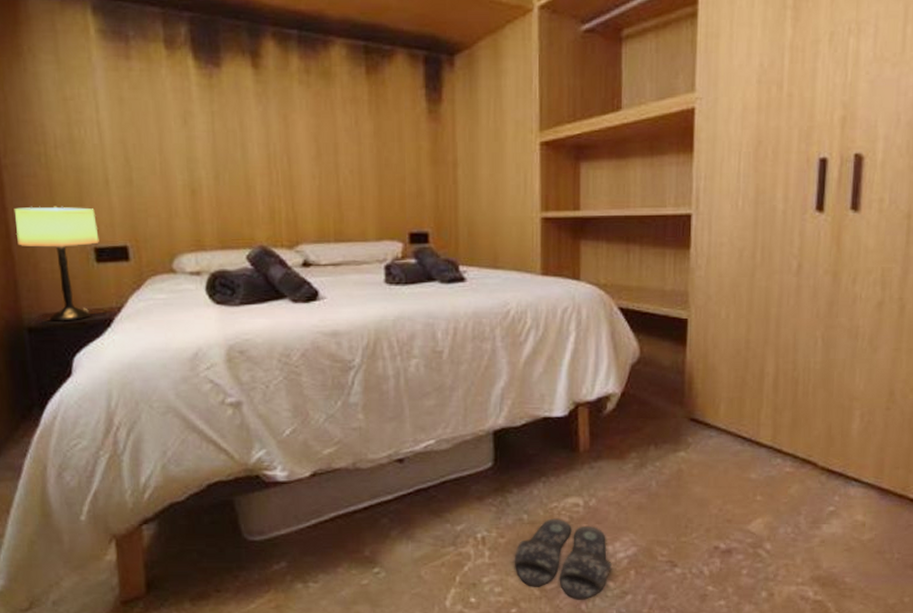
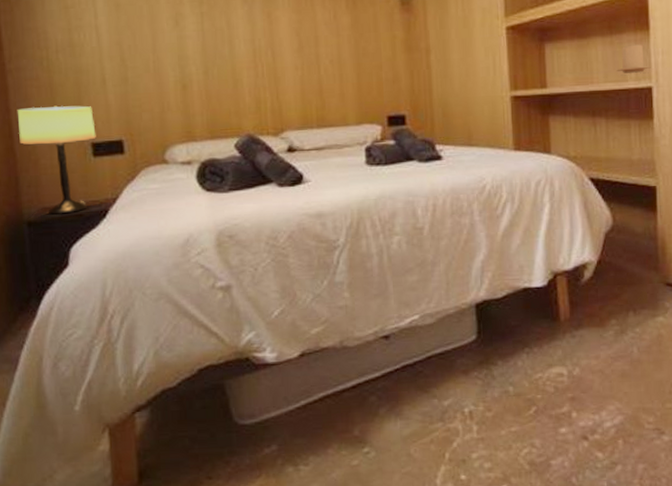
slippers: present [515,518,613,600] -> none [503,389,601,473]
candle: none [655,168,692,198] -> present [617,44,651,73]

